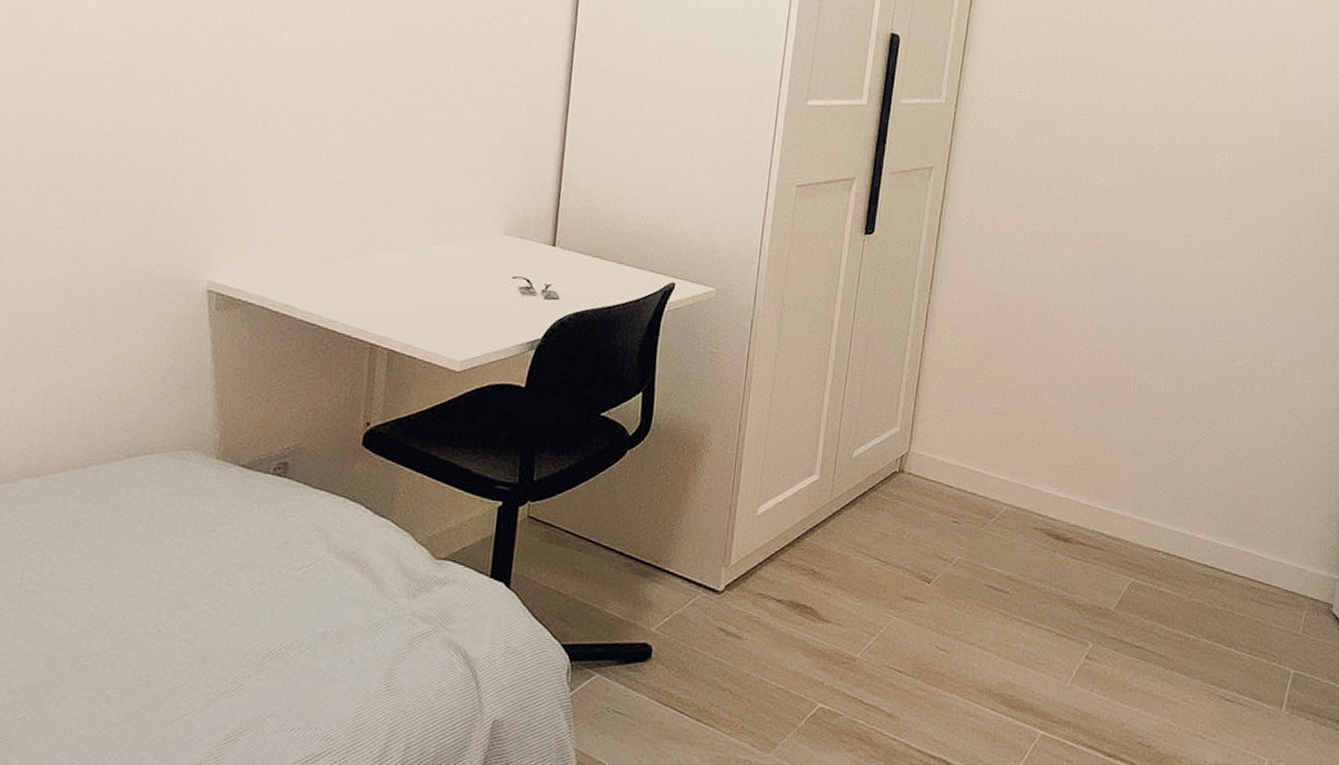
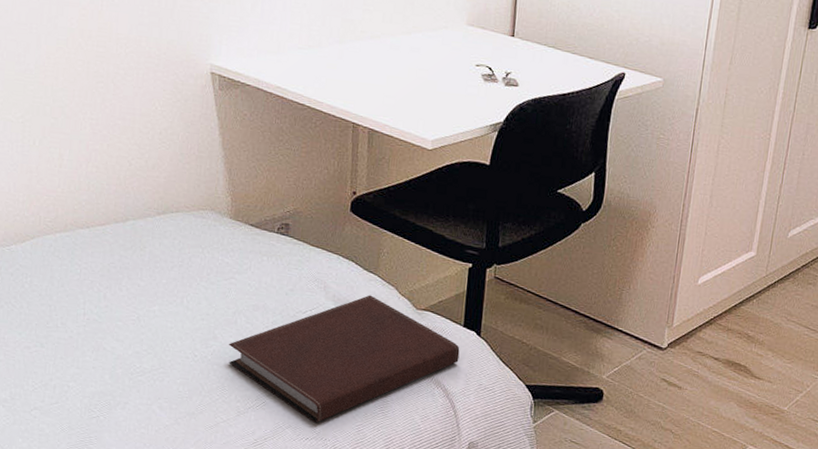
notebook: none [201,544,485,708] -> present [228,295,460,423]

